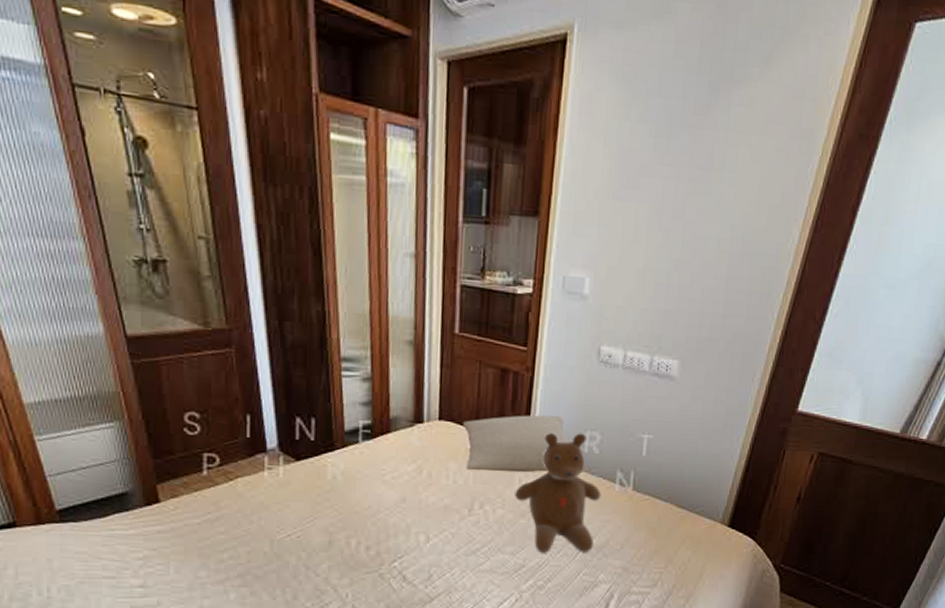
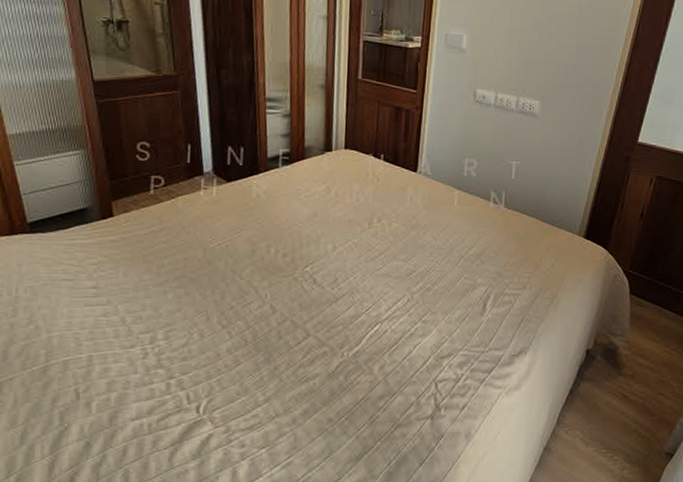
pillow: present [463,415,586,473] -> none [364,145,465,193]
stuffed bear: present [515,433,602,553] -> none [407,160,479,260]

